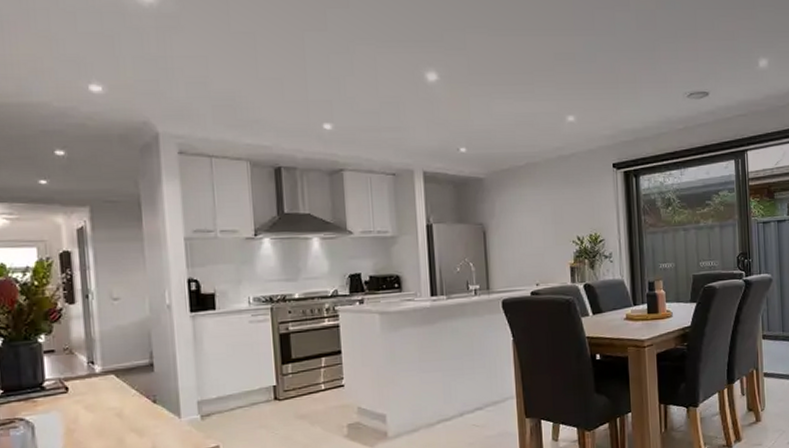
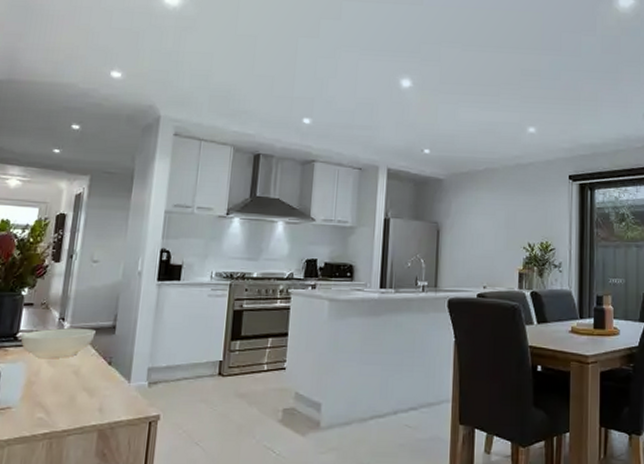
bowl: none [48,369,132,406] -> present [20,328,96,359]

